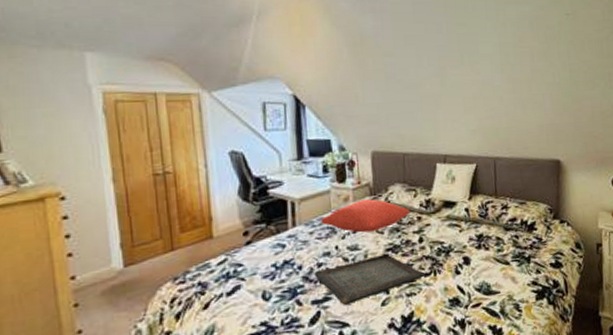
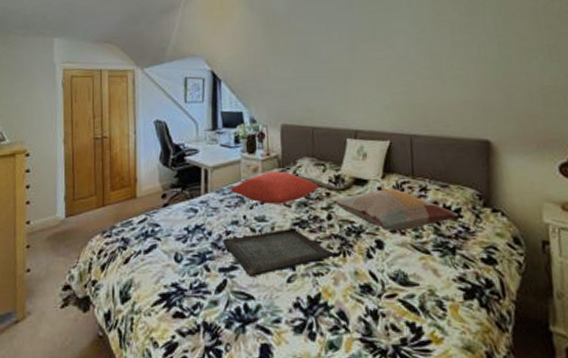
decorative pillow: none [425,208,534,248] -> present [334,189,459,231]

